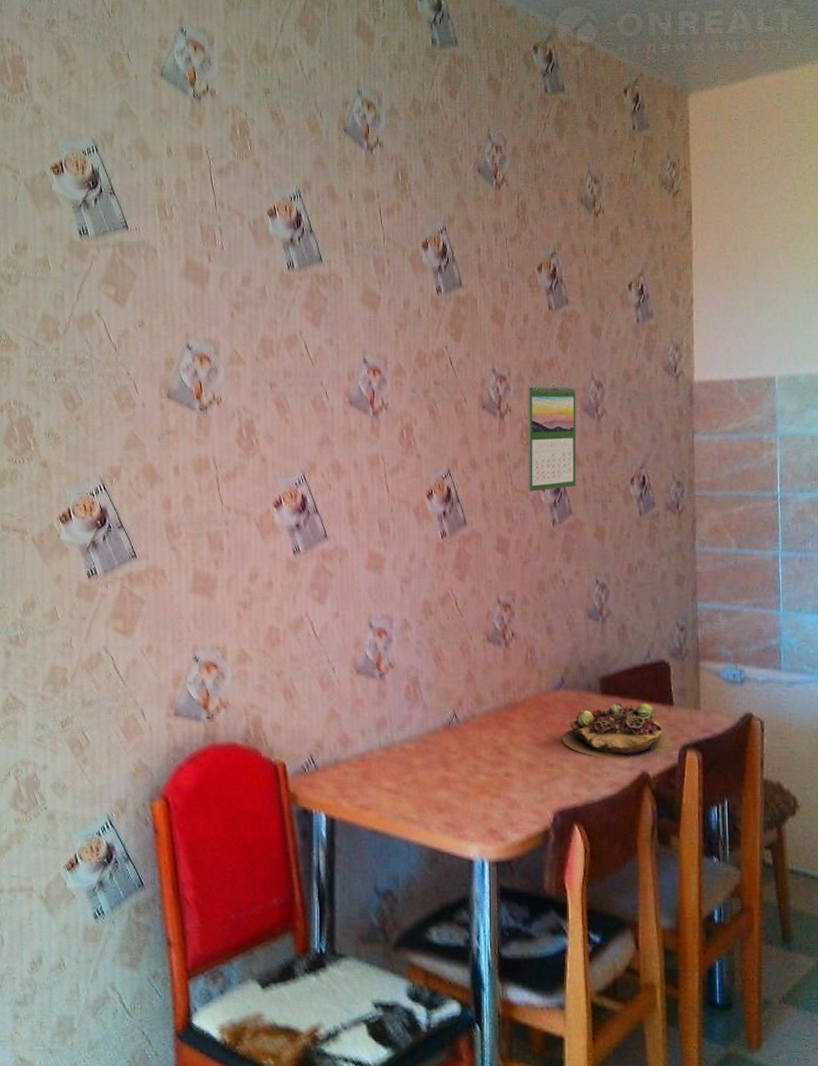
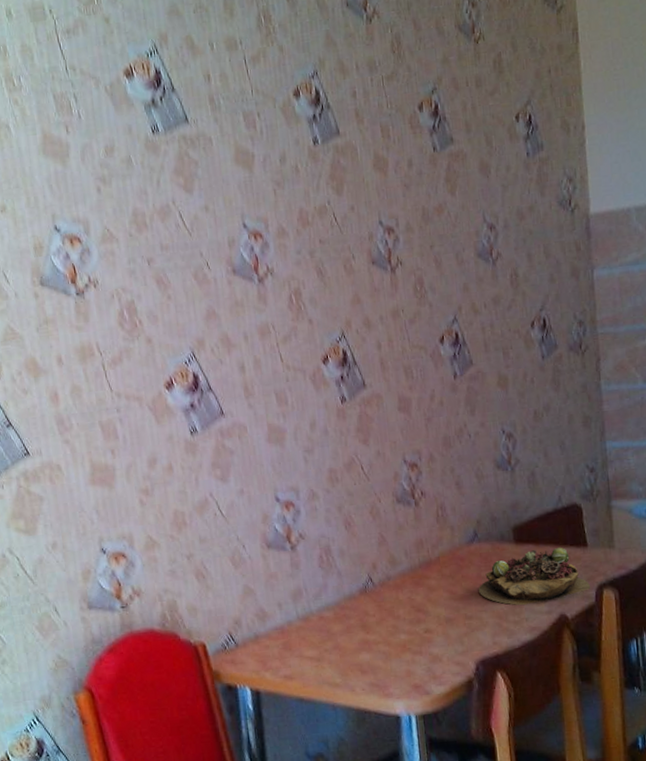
calendar: present [527,383,577,492] -> none [417,230,475,347]

